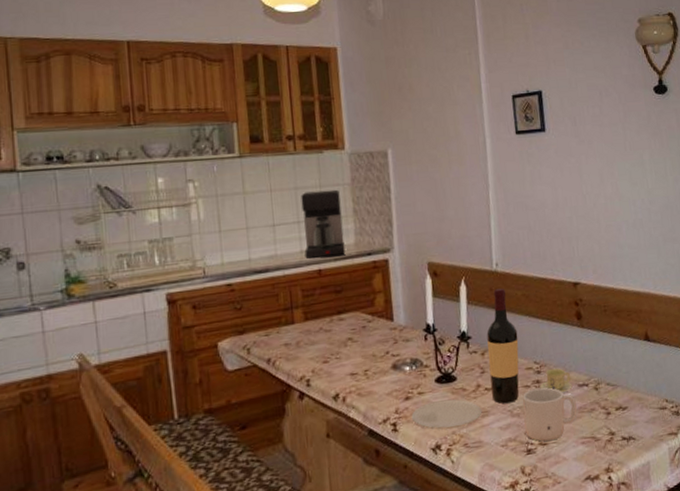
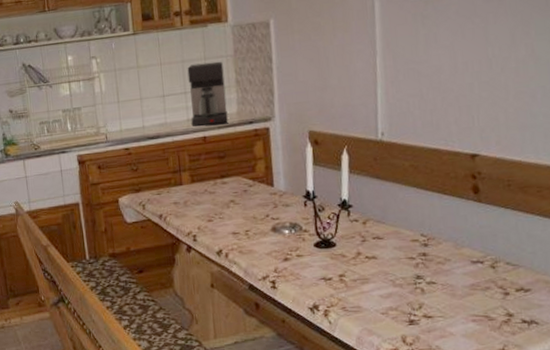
plate: present [411,399,483,430] -> none [289,264,362,292]
wine bottle: present [486,288,520,404] -> none [369,158,404,273]
mug: present [522,387,577,442] -> none [406,260,469,315]
cup and saucer: present [539,368,573,392] -> none [426,242,465,267]

